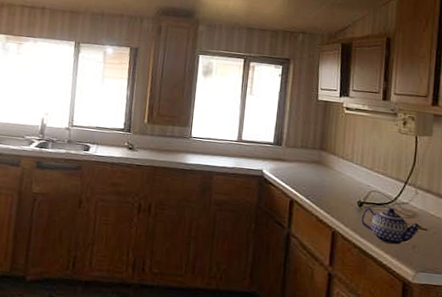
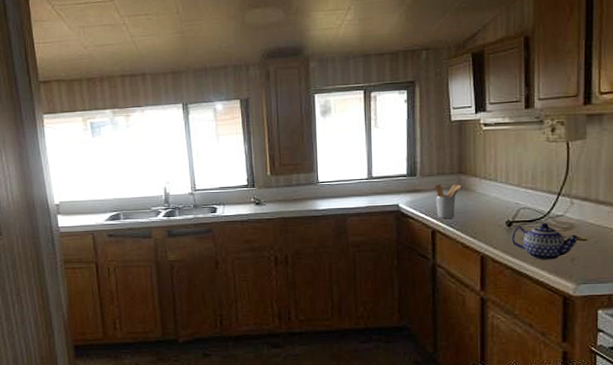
utensil holder: none [296,156,321,191] -> present [435,184,462,219]

